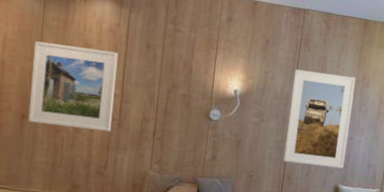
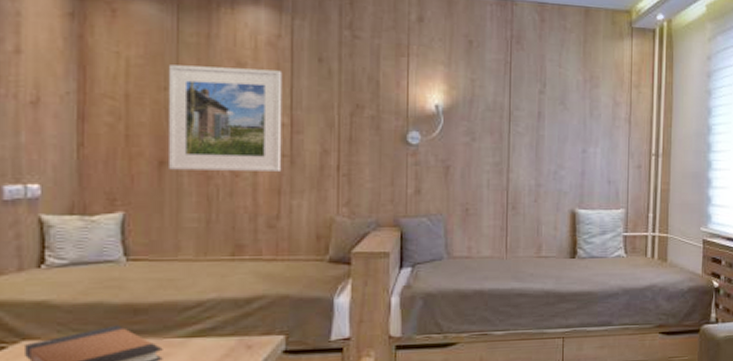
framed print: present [284,69,356,169] -> none [505,72,582,189]

